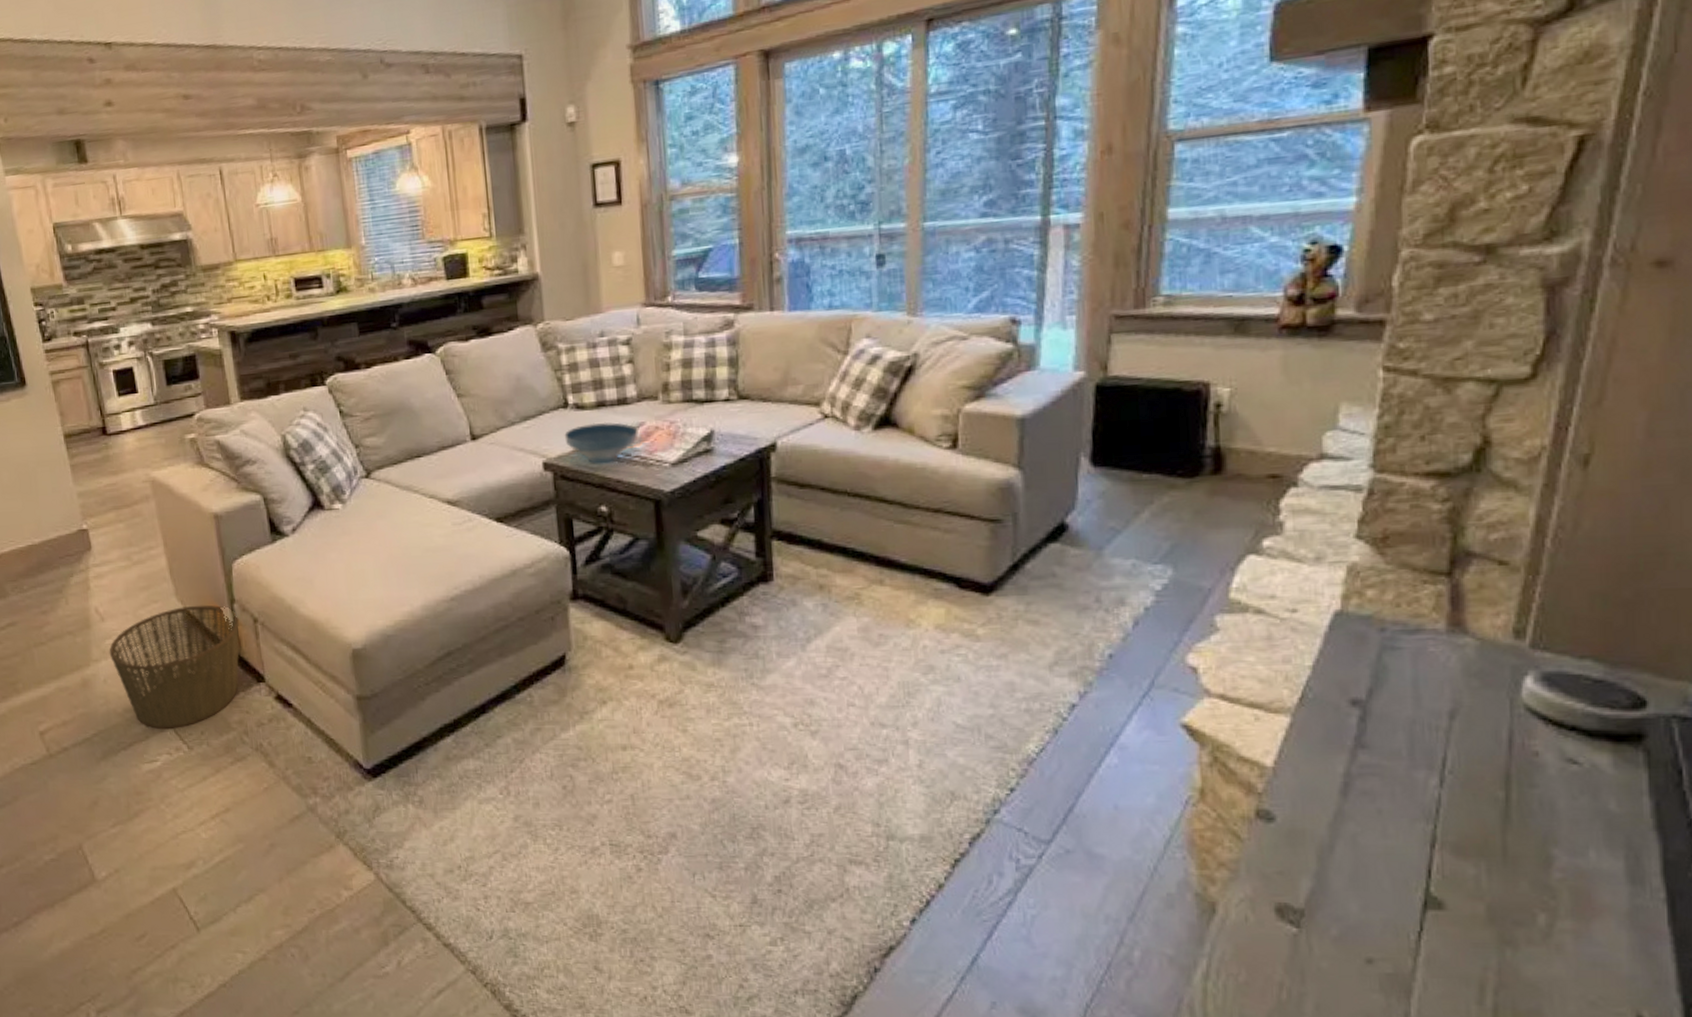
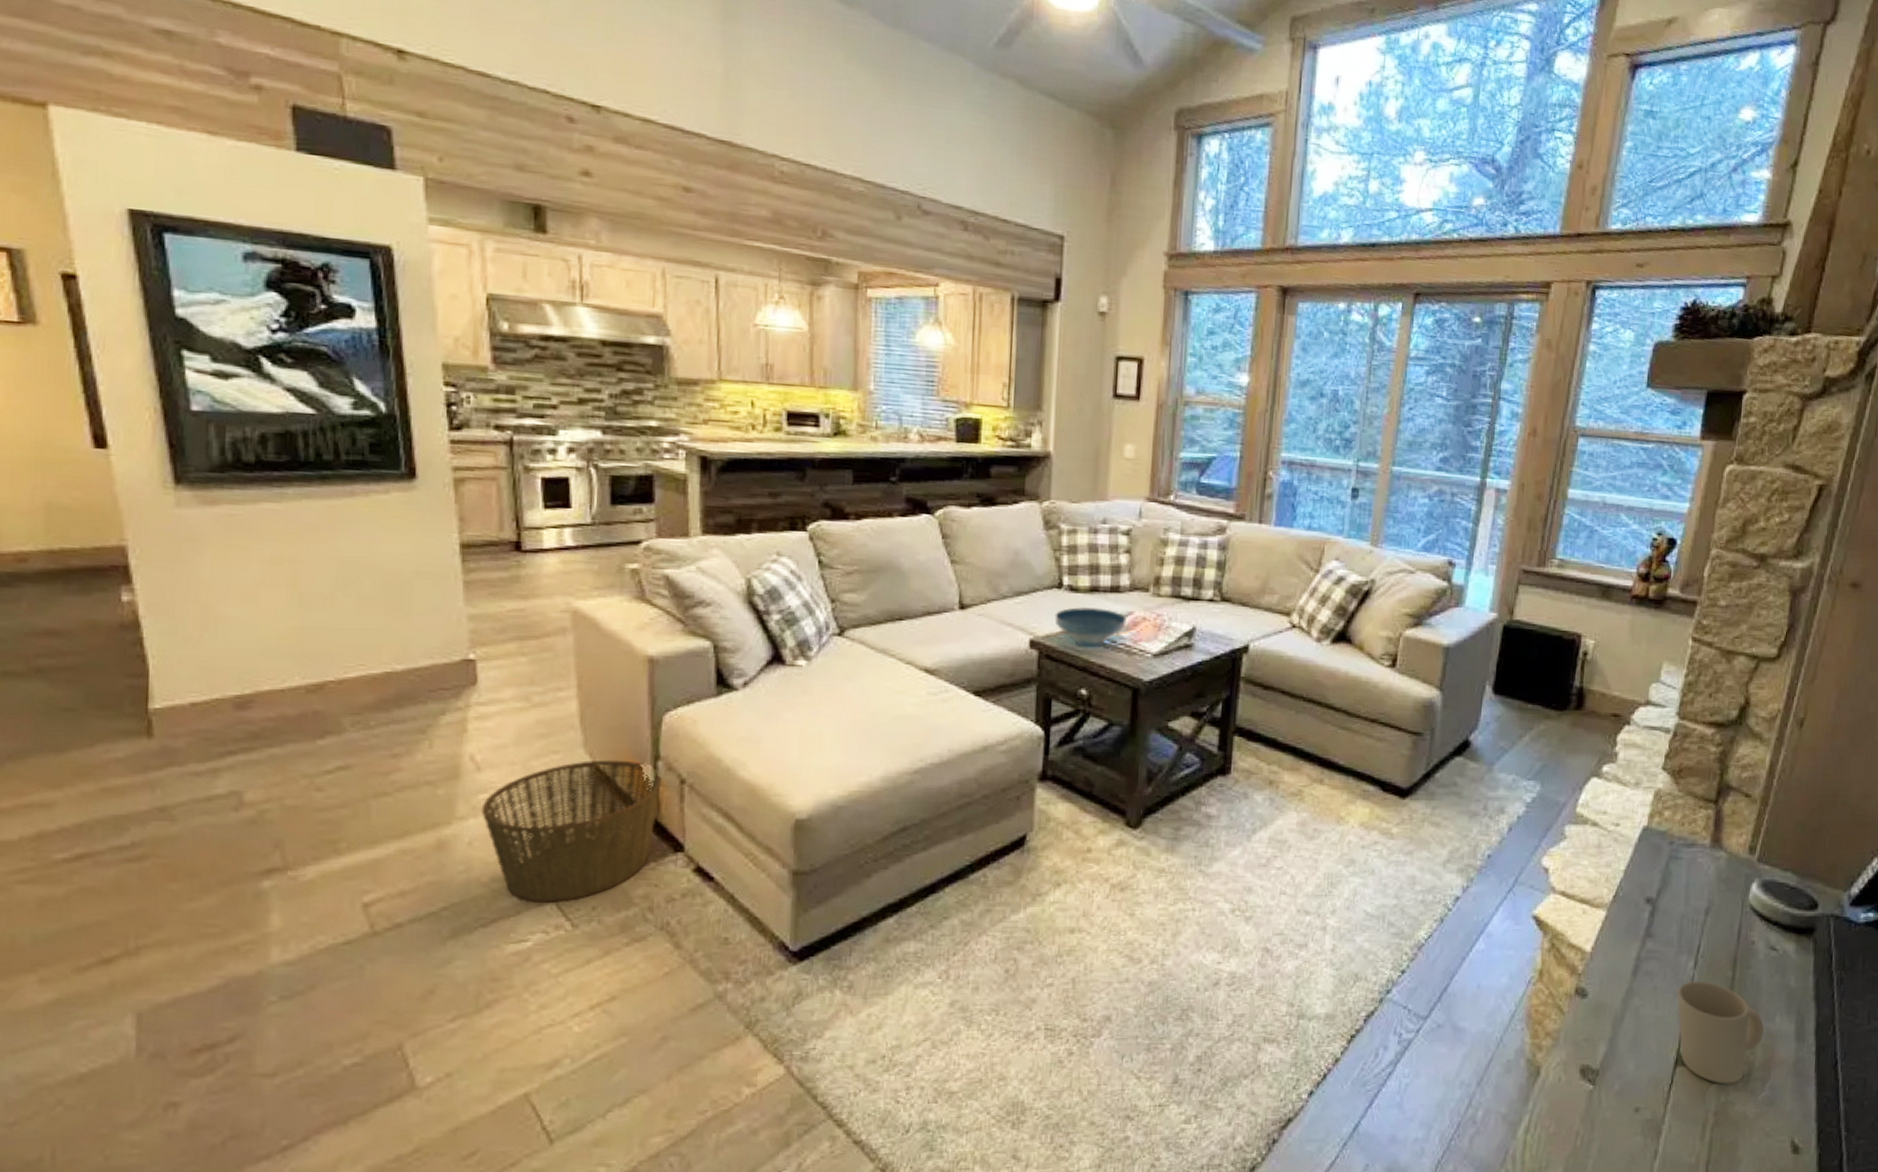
mug: none [1415,803,1569,936] -> present [1677,981,1764,1084]

